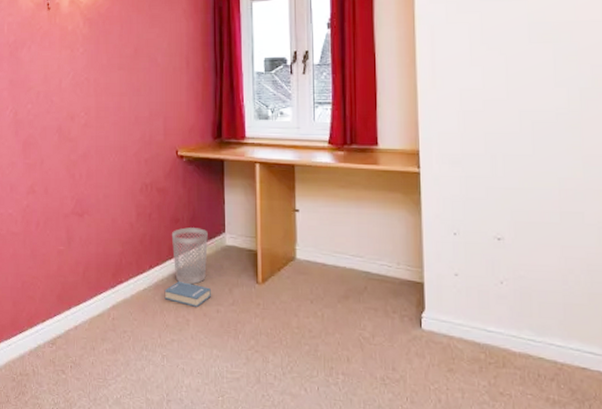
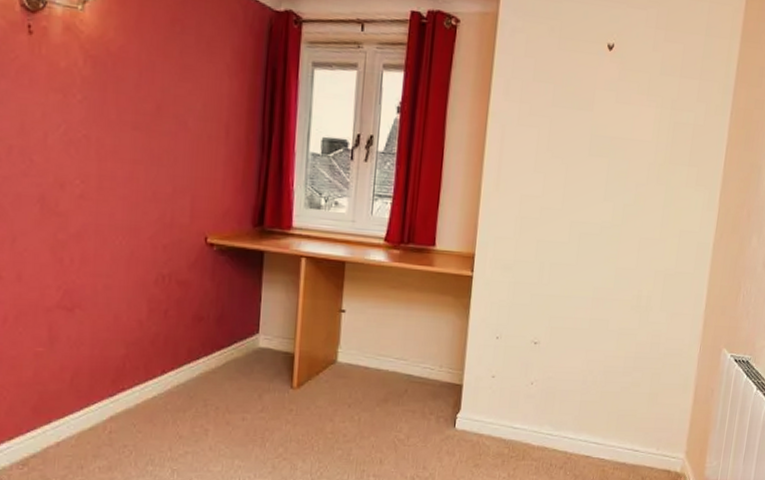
book: present [164,281,211,307] -> none [179,388,237,415]
wastebasket: present [171,227,208,285] -> none [192,327,238,391]

